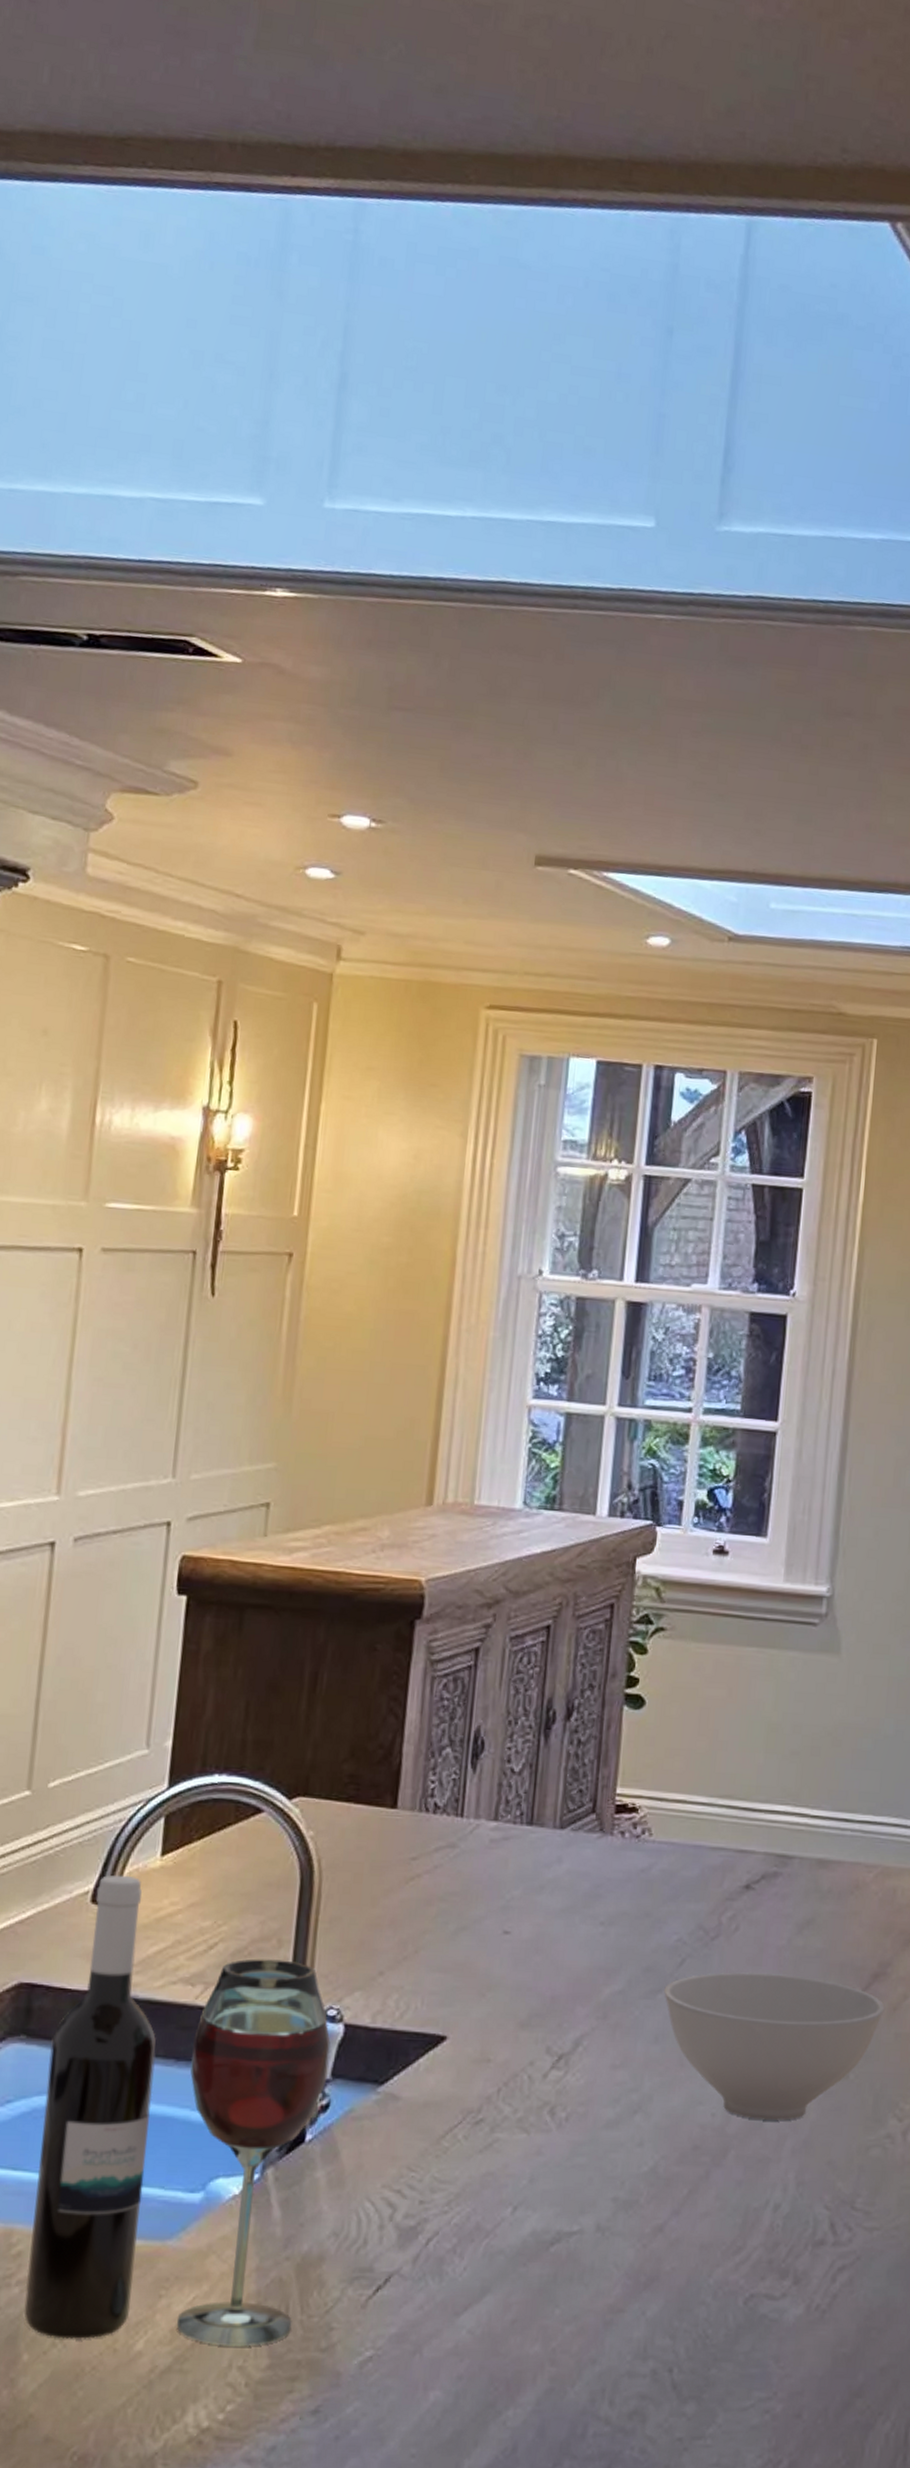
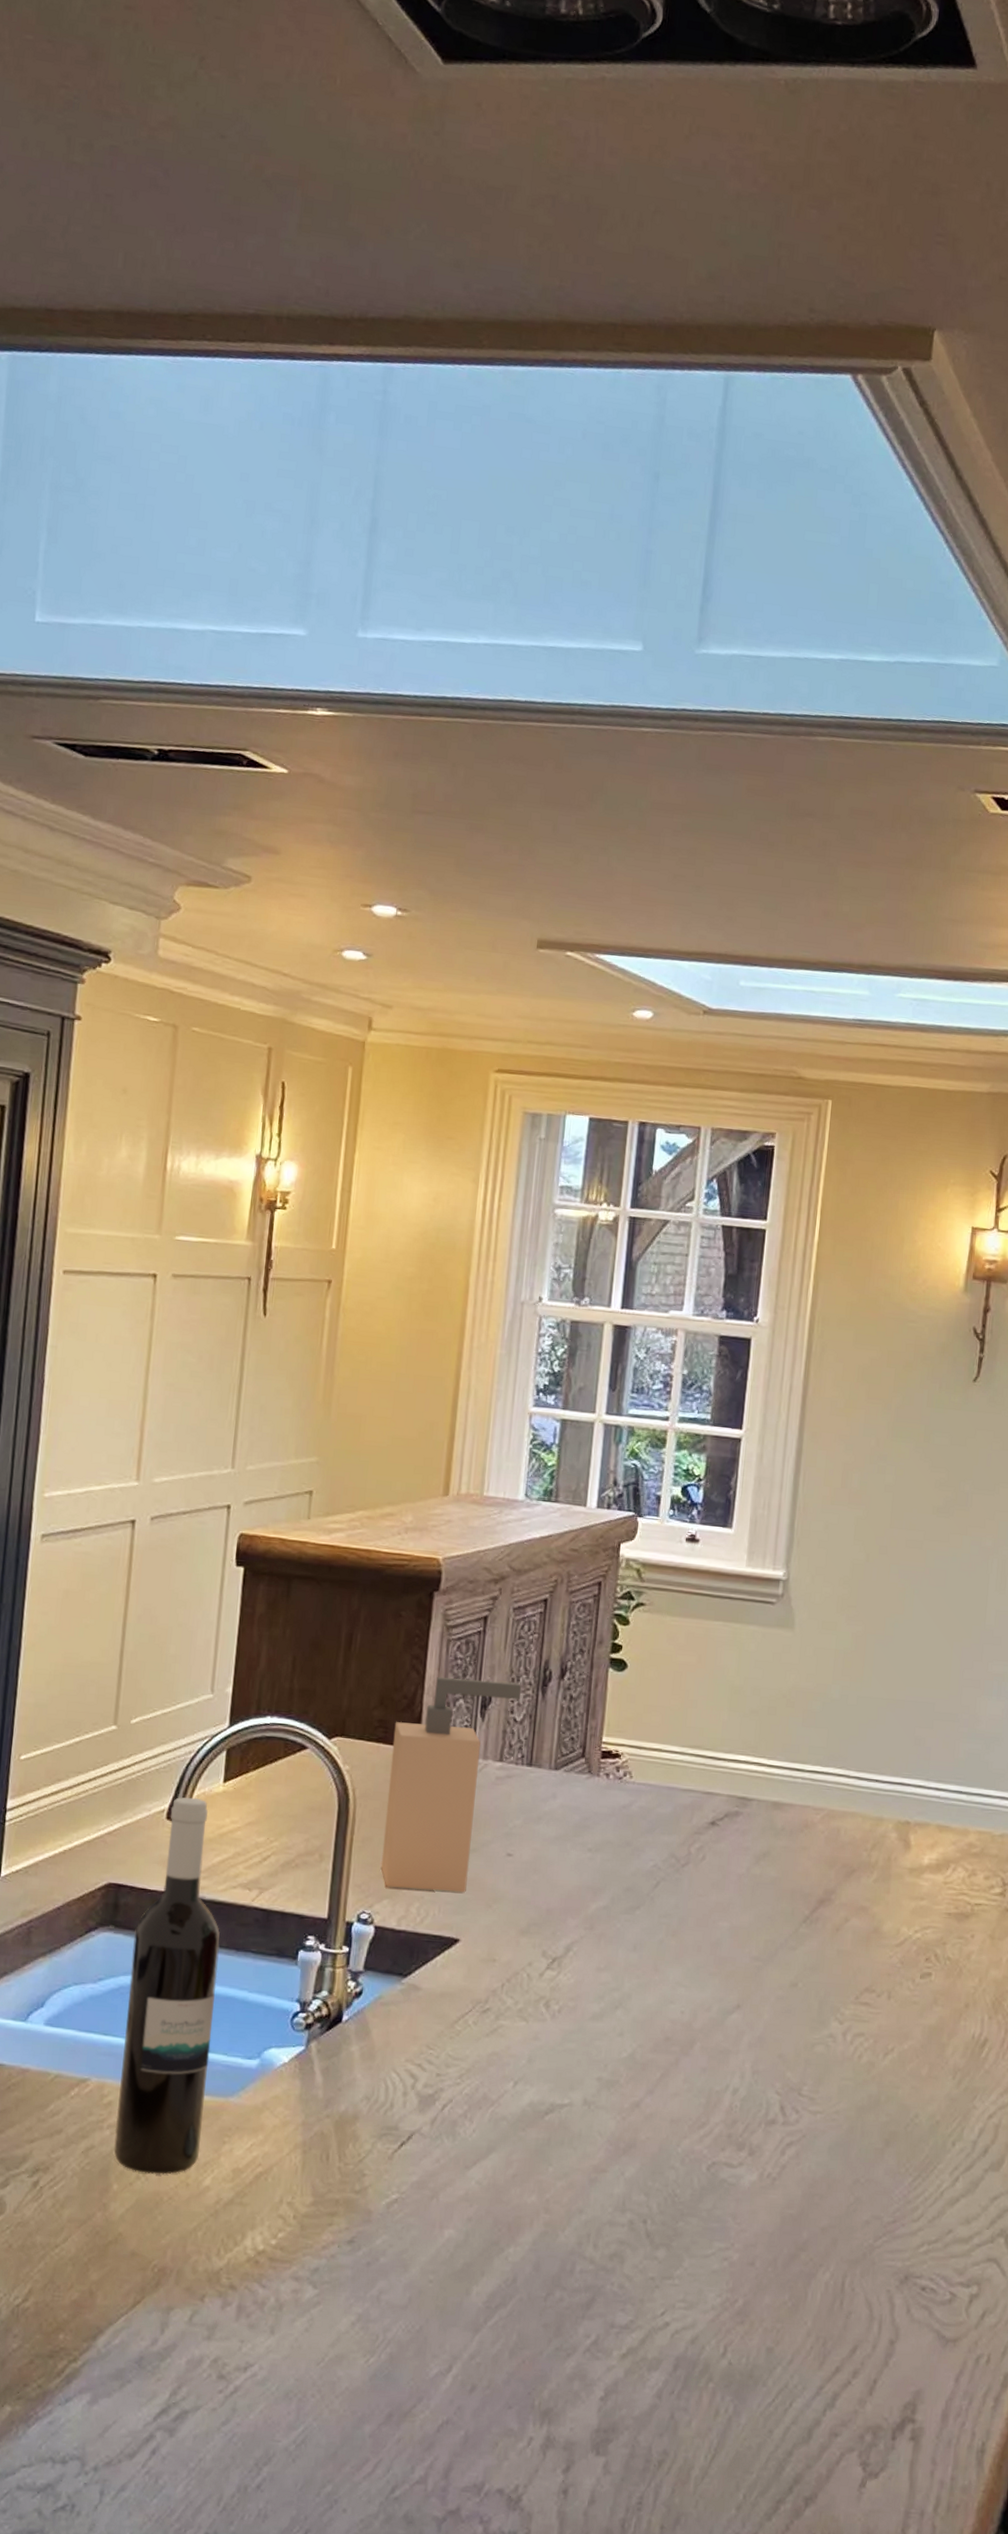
wineglass: present [176,1958,331,2347] -> none [237,1869,363,2187]
soap dispenser: none [351,1722,521,1980] -> present [380,1677,522,1893]
bowl: present [664,1972,885,2120] -> none [641,1894,829,2019]

